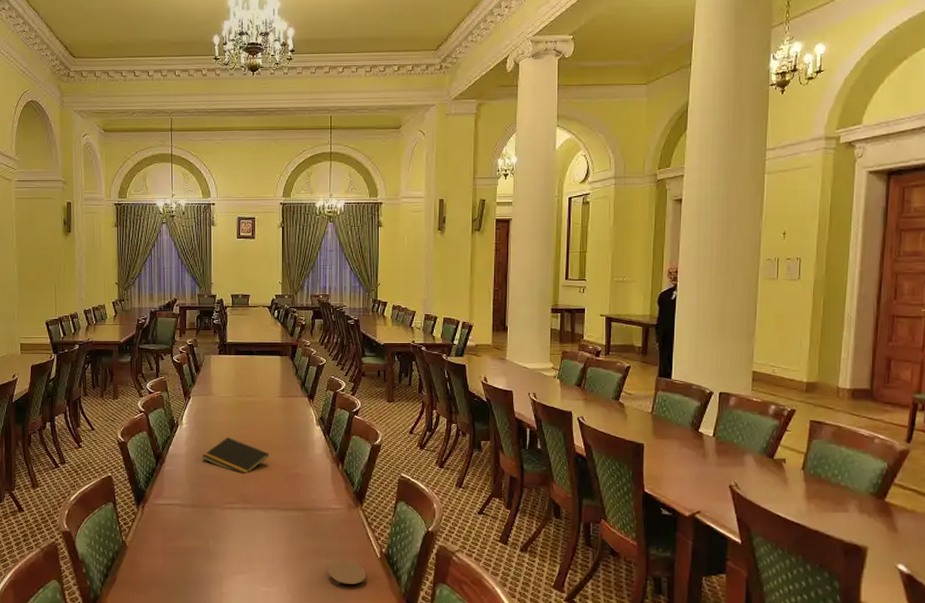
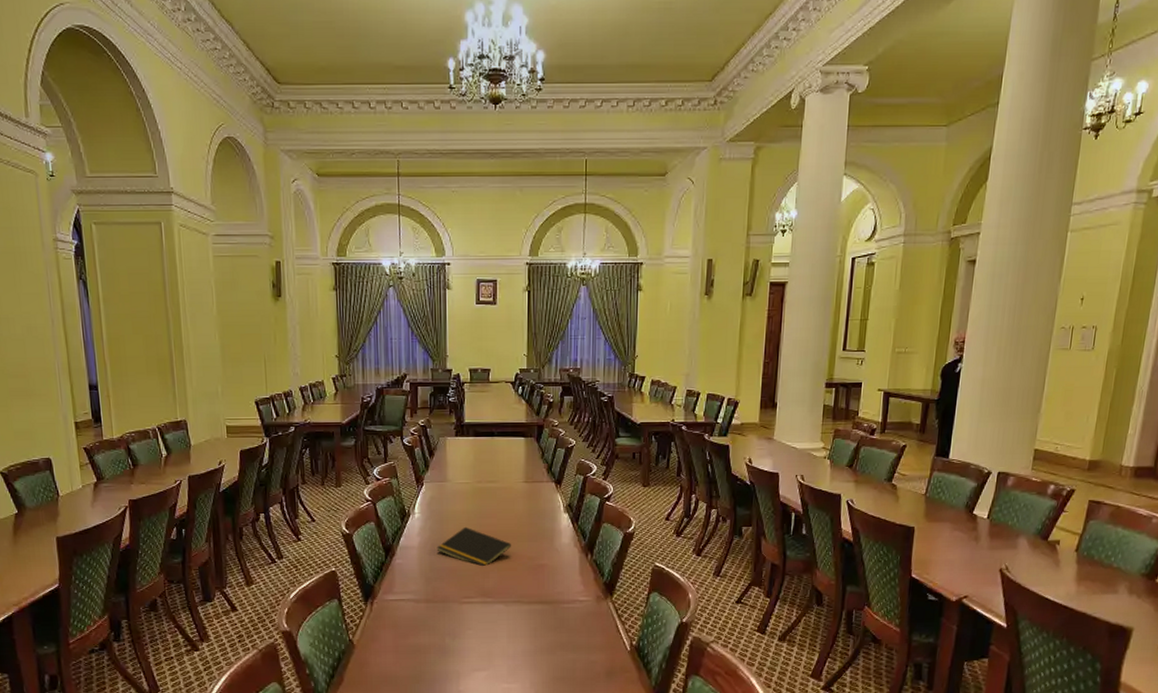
coaster: present [328,561,367,585] -> none [574,655,615,680]

